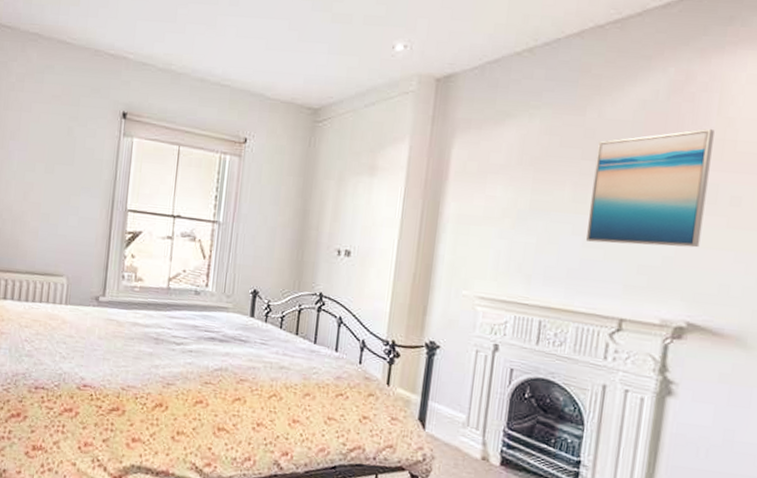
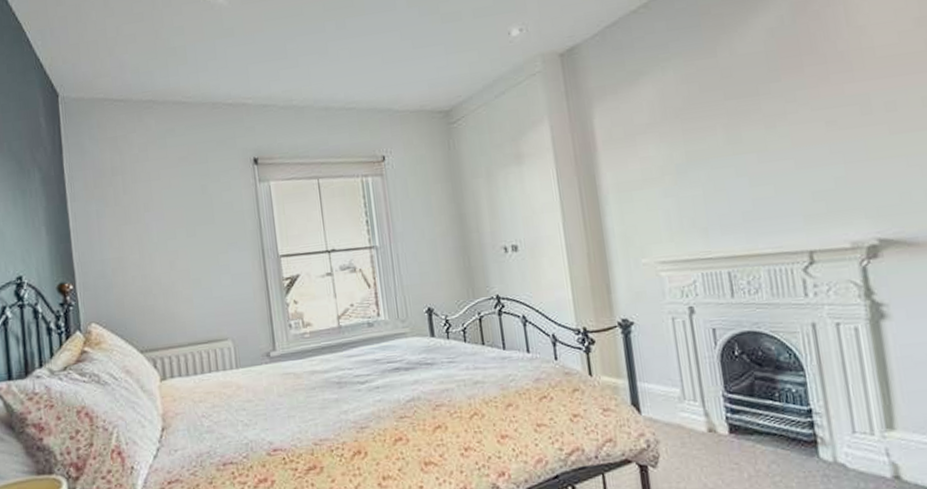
wall art: present [586,129,715,248] -> none [737,41,868,180]

